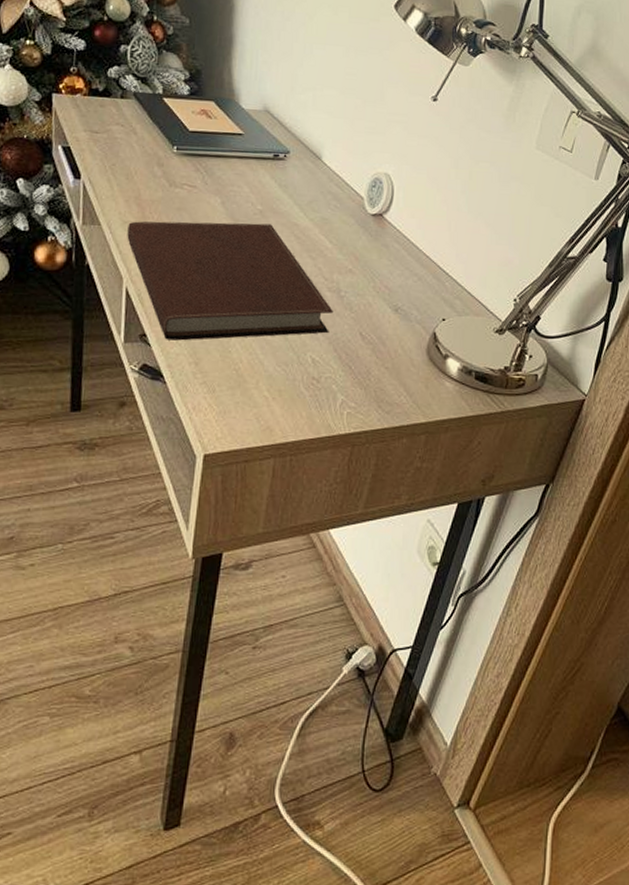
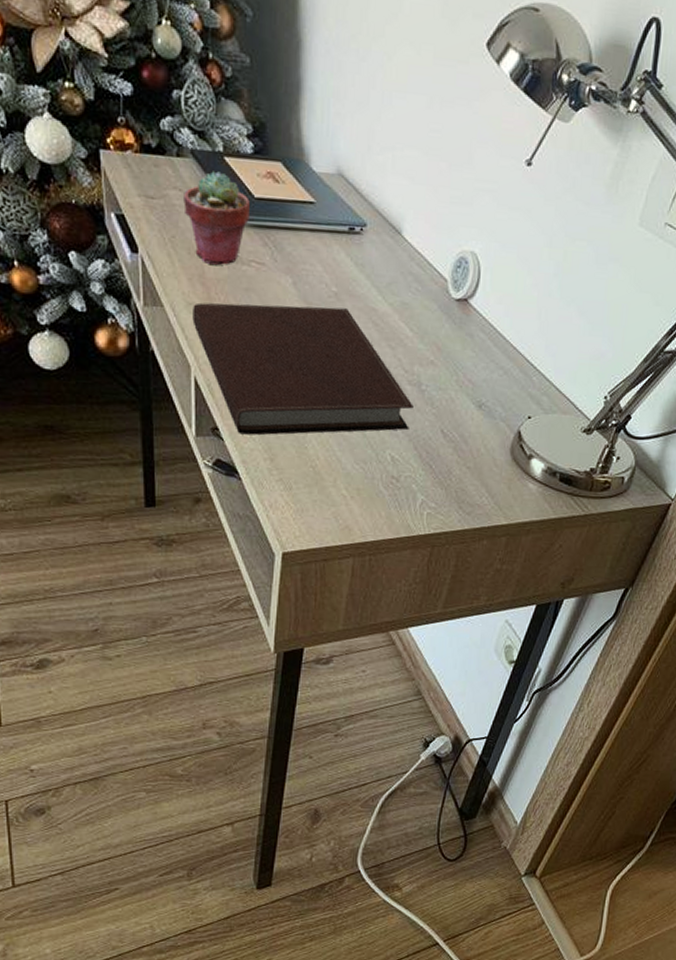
potted succulent: none [124,109,185,188] -> present [183,171,250,265]

